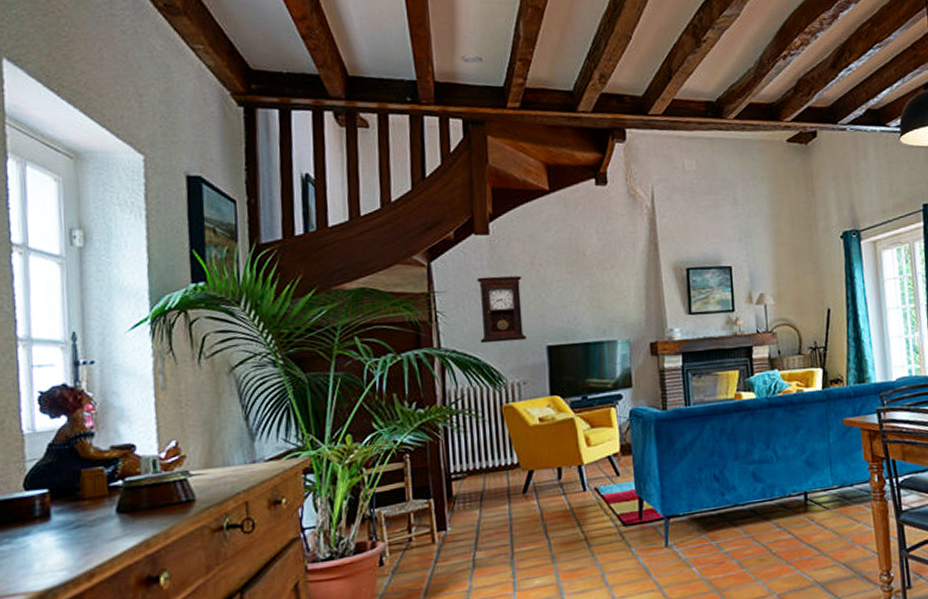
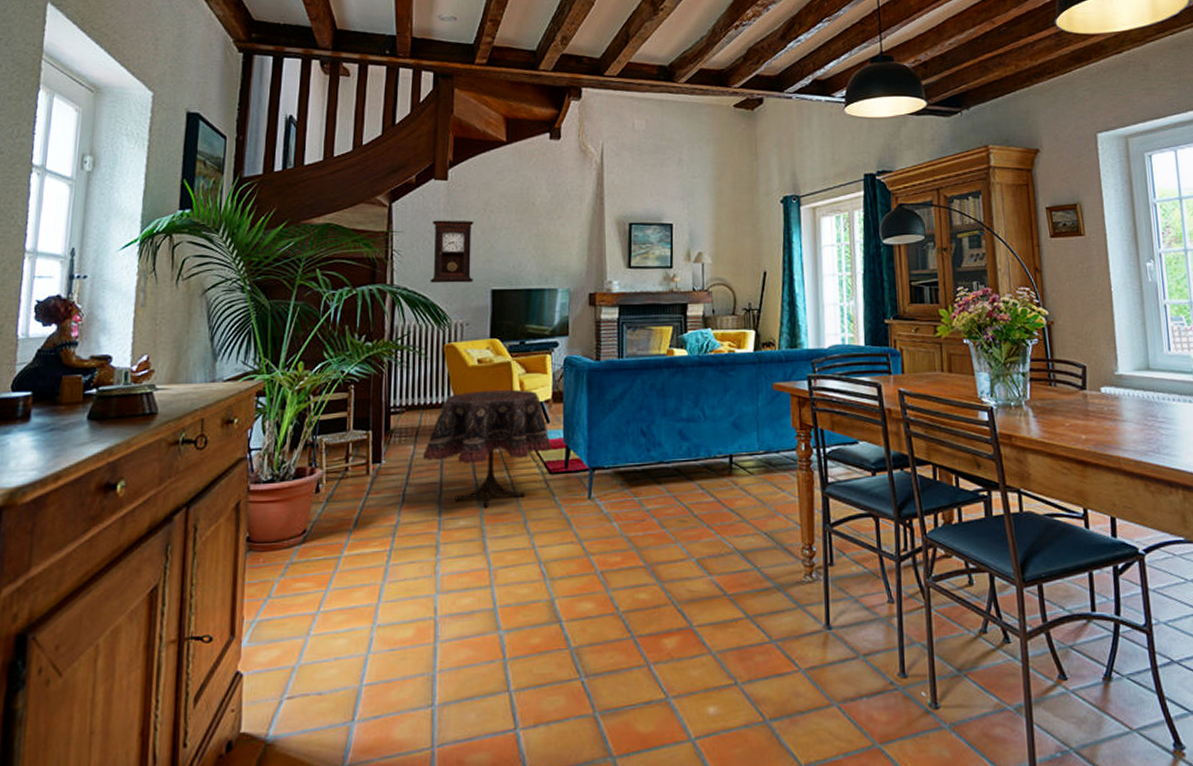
side table: none [490,445,624,566] -> present [423,389,551,509]

